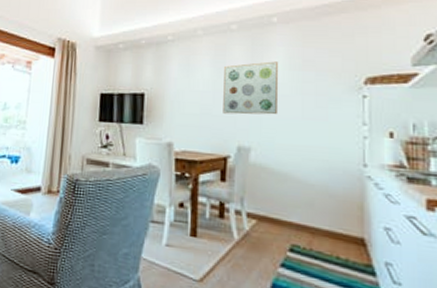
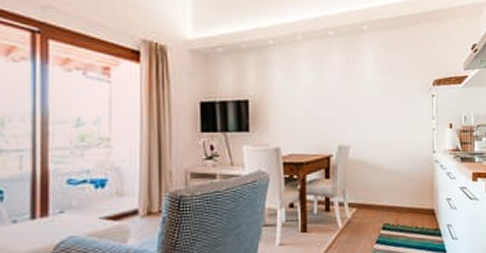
wall art: present [223,61,279,115] -> none [324,66,371,116]

